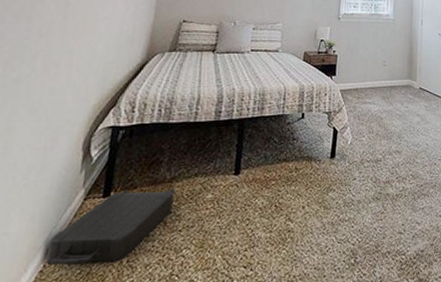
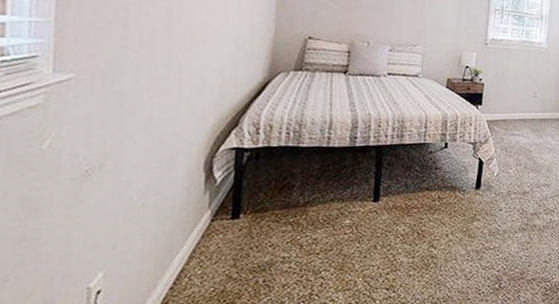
suitcase: present [47,188,176,266] -> none [177,212,311,283]

